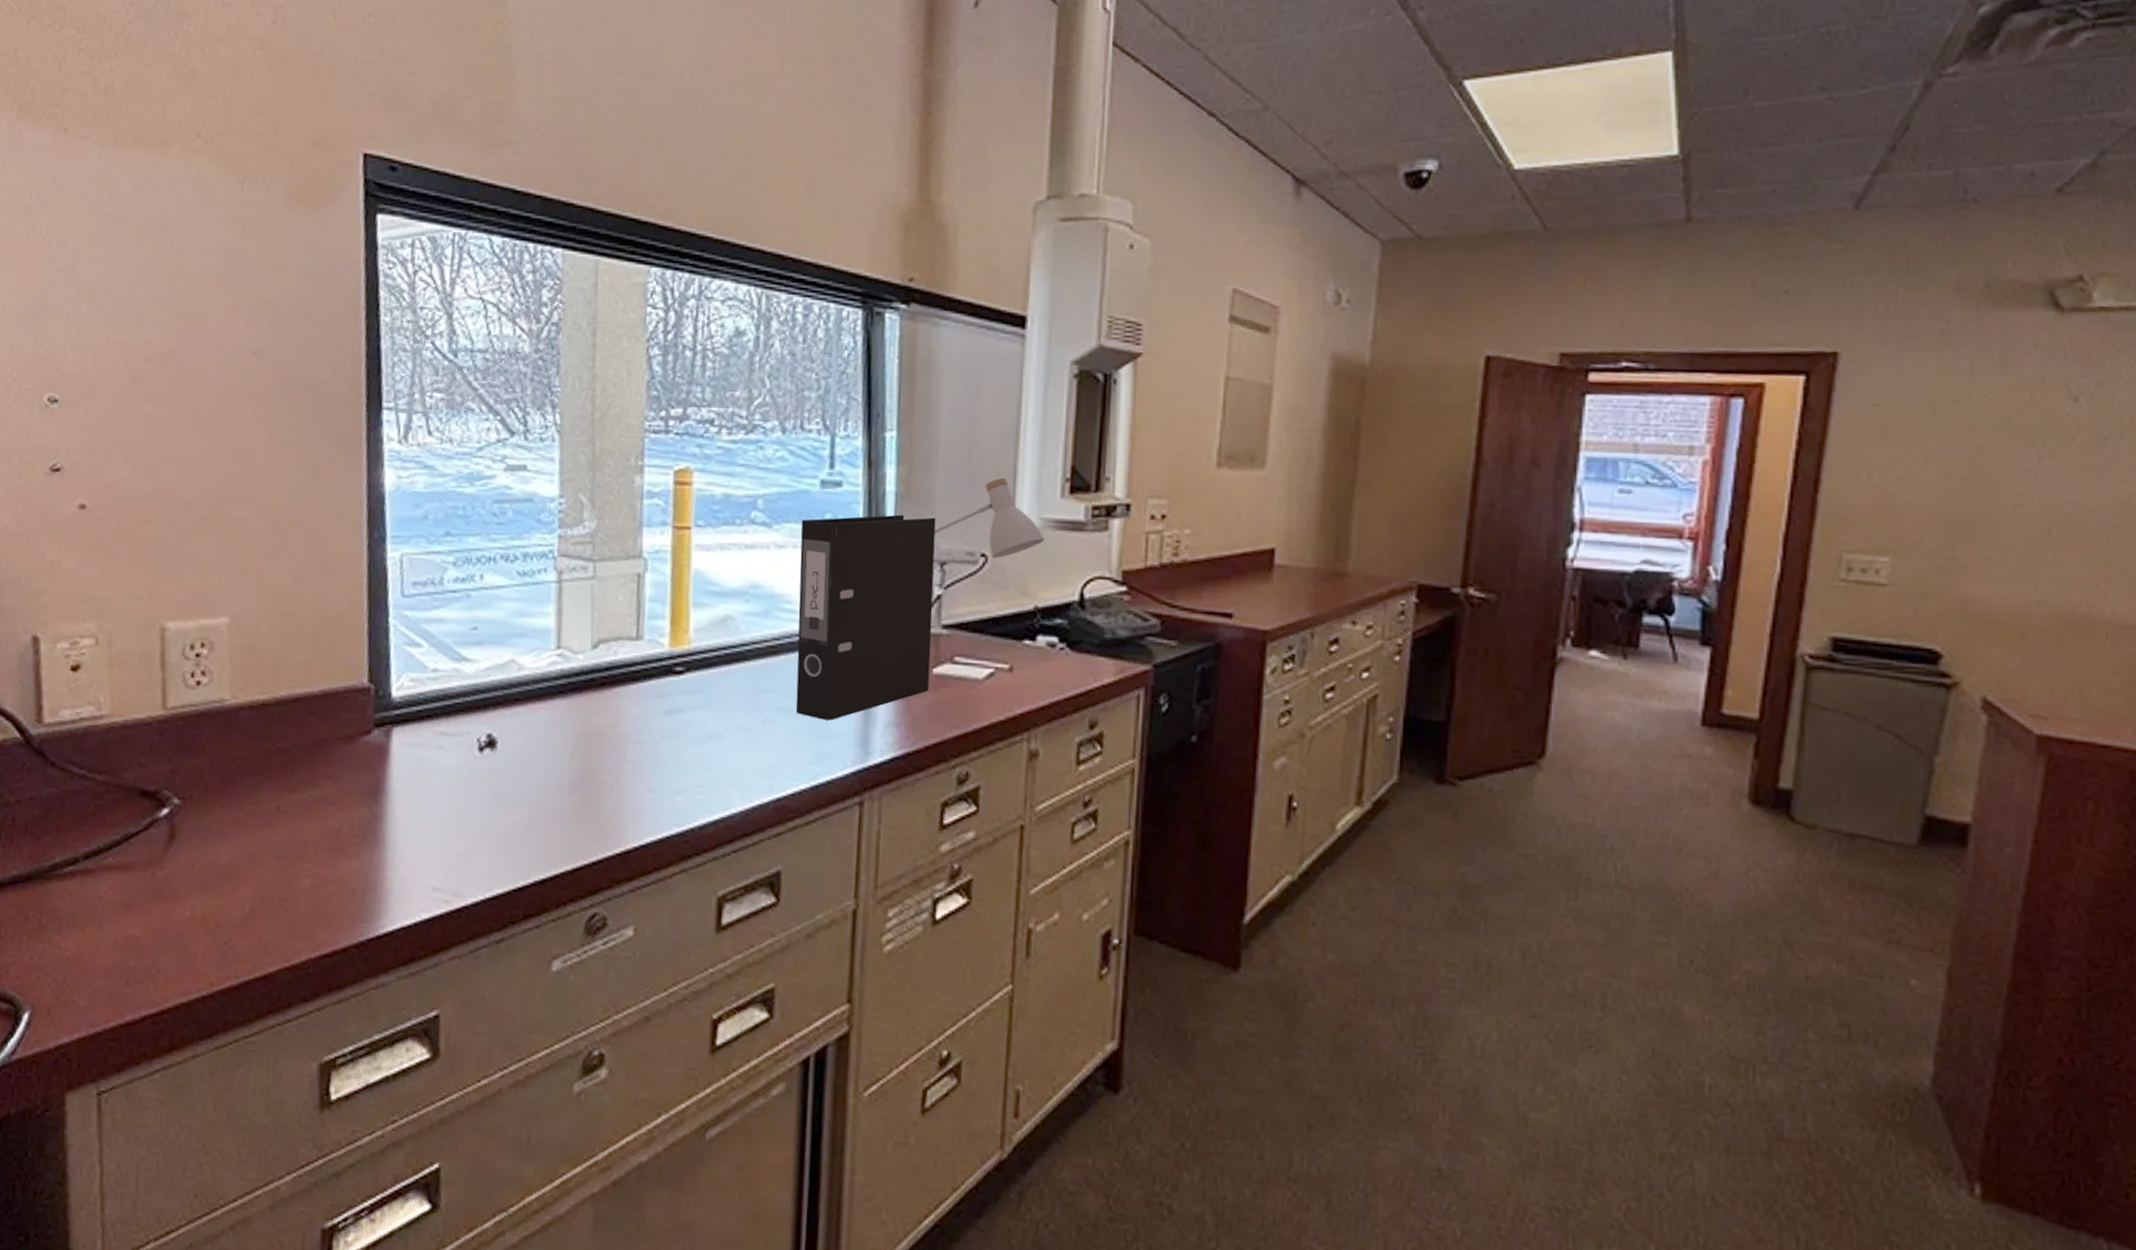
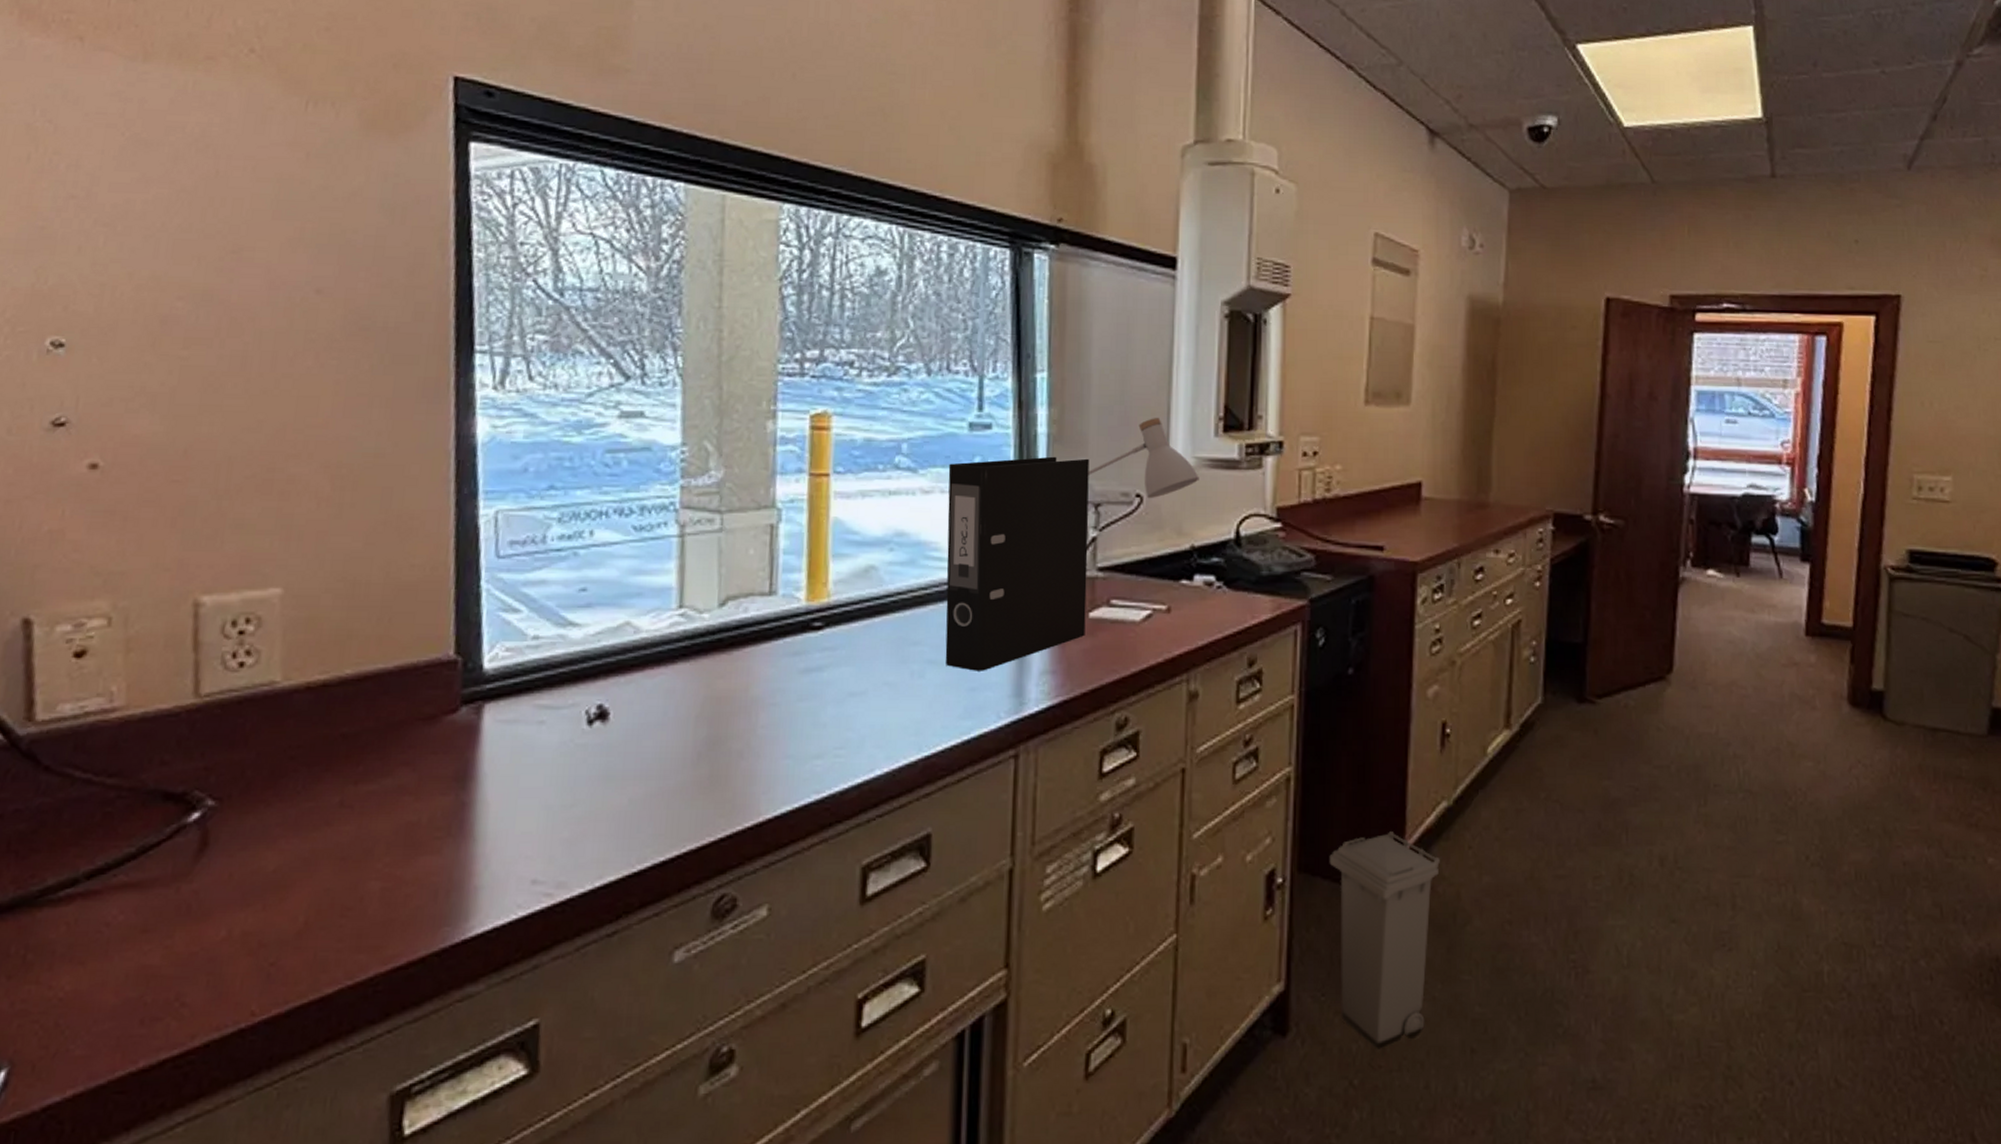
trash bin: none [1166,902,1282,1116] -> present [1329,831,1440,1049]

